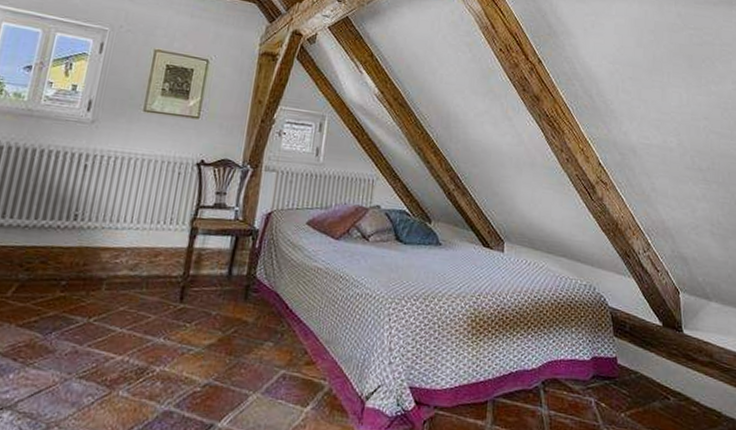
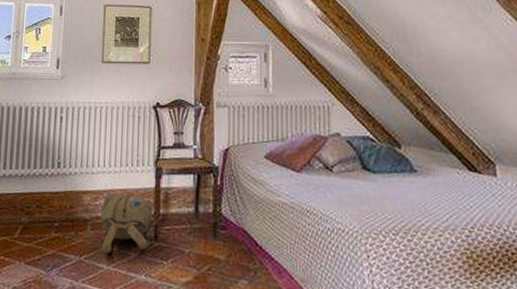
backpack: none [116,252,183,315] -> present [100,194,153,254]

